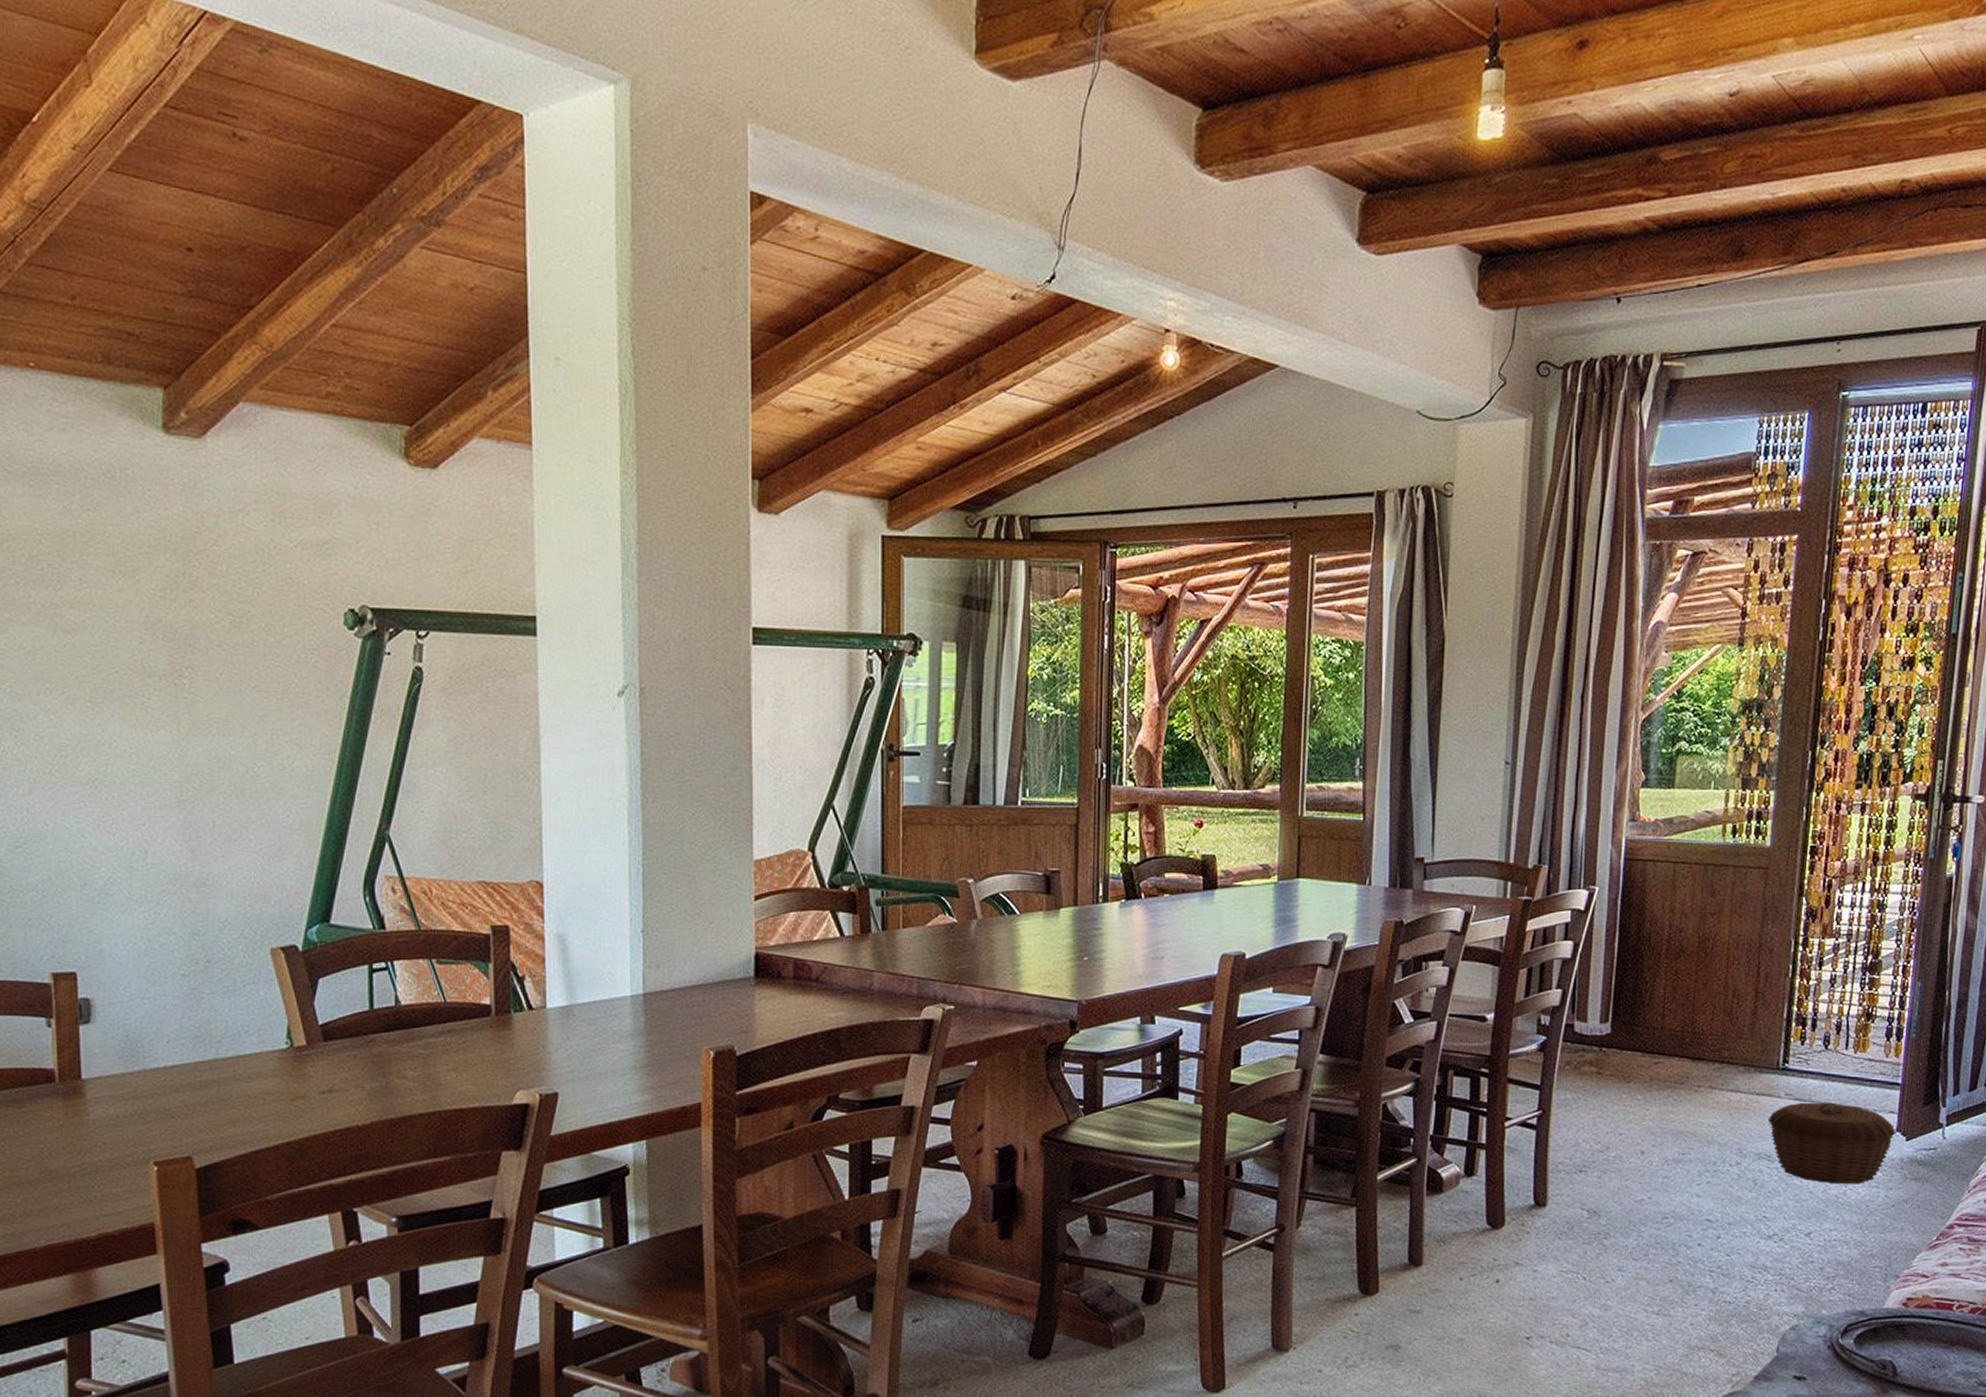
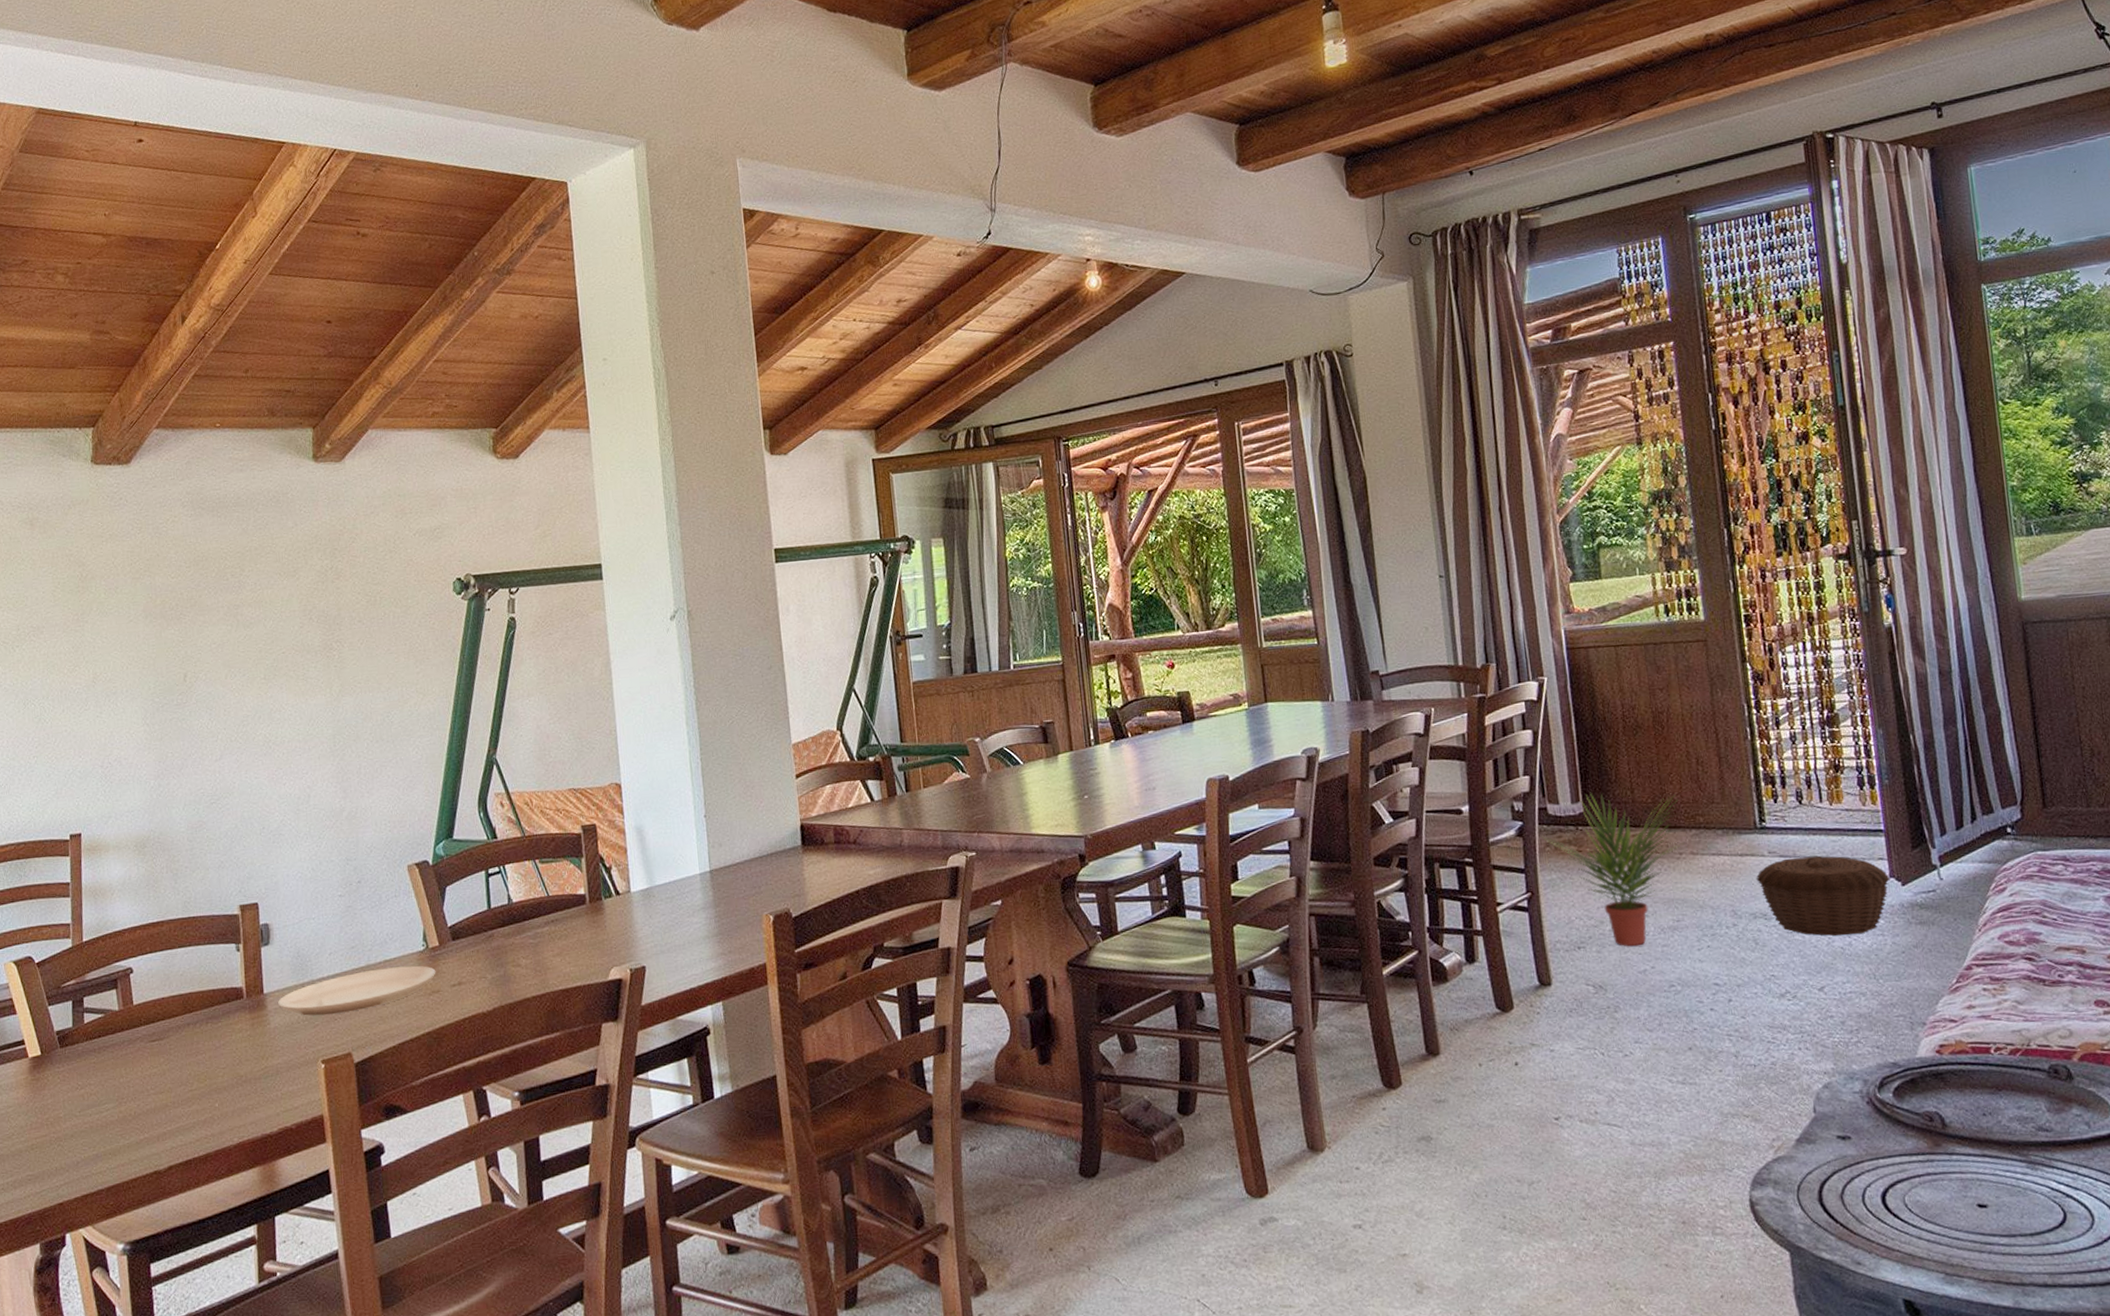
plate: none [100,1064,302,1110] -> present [278,965,436,1016]
potted plant: none [1563,1013,1707,1175] -> present [1541,792,1685,947]

